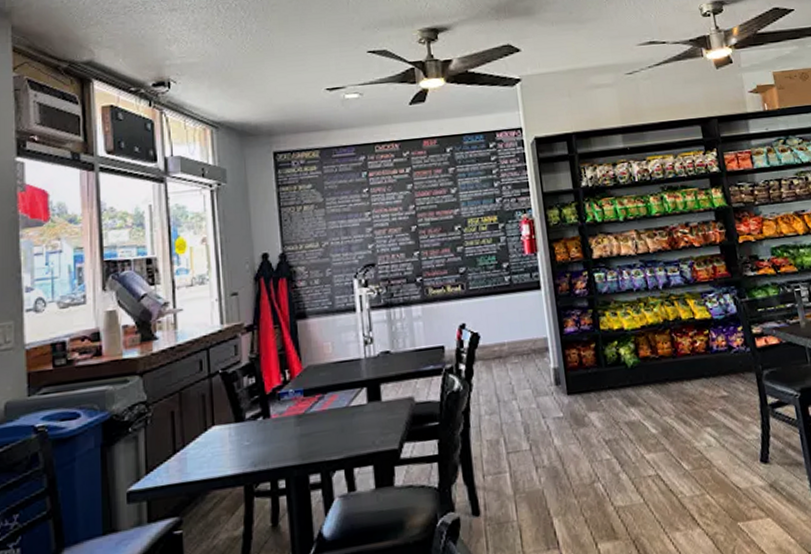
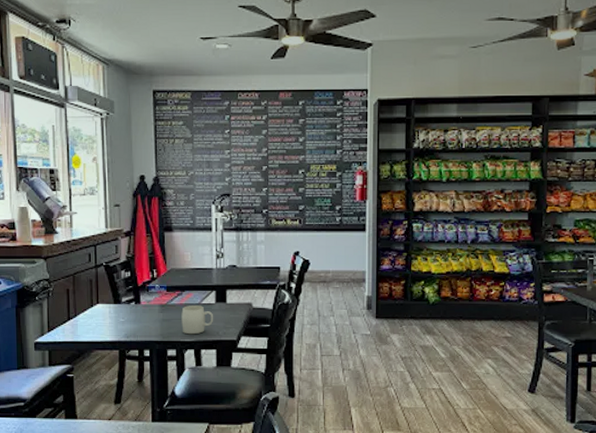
mug: none [324,409,368,451] -> present [181,305,214,335]

